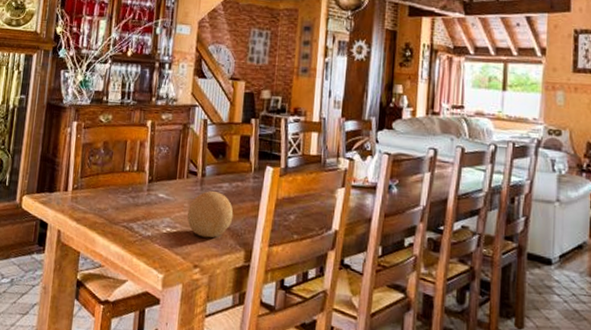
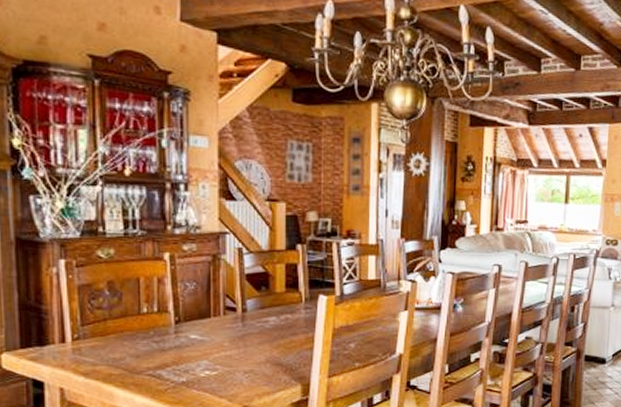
decorative ball: present [187,191,234,238] -> none [228,327,285,376]

